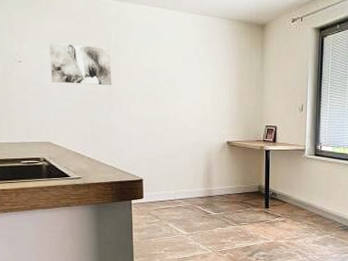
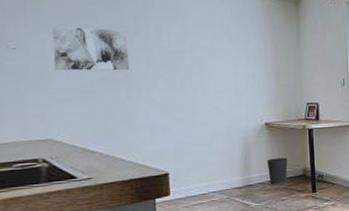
wastebasket: none [226,174,245,198] -> present [266,157,288,185]

